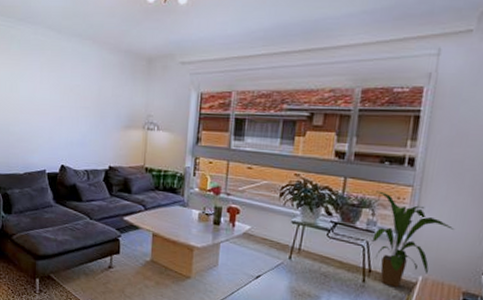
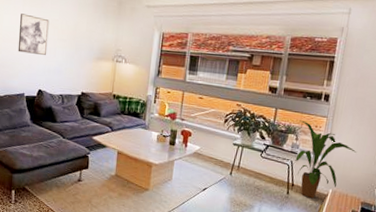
wall art: none [36,80,70,126] -> present [17,13,49,55]

